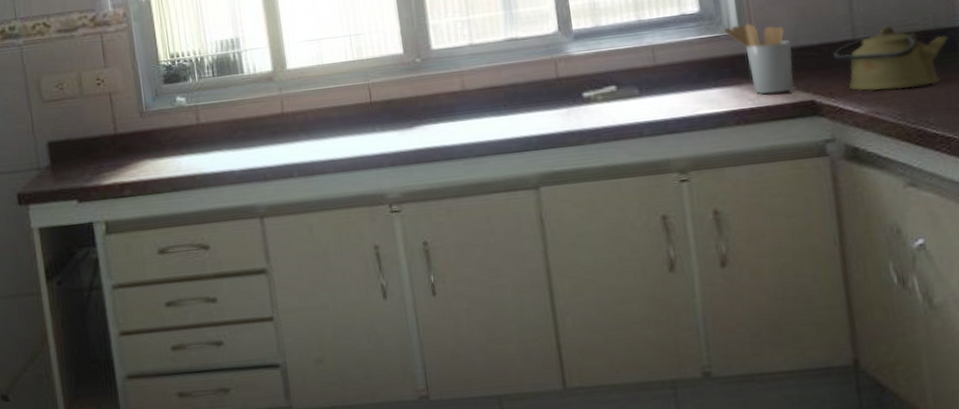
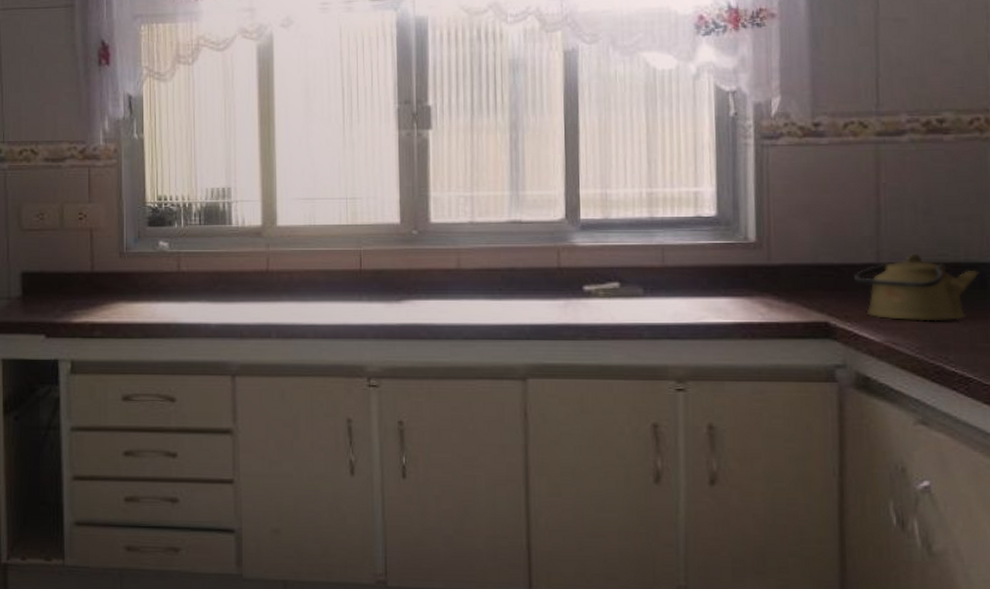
utensil holder: present [722,23,794,94] -> none [739,233,811,310]

